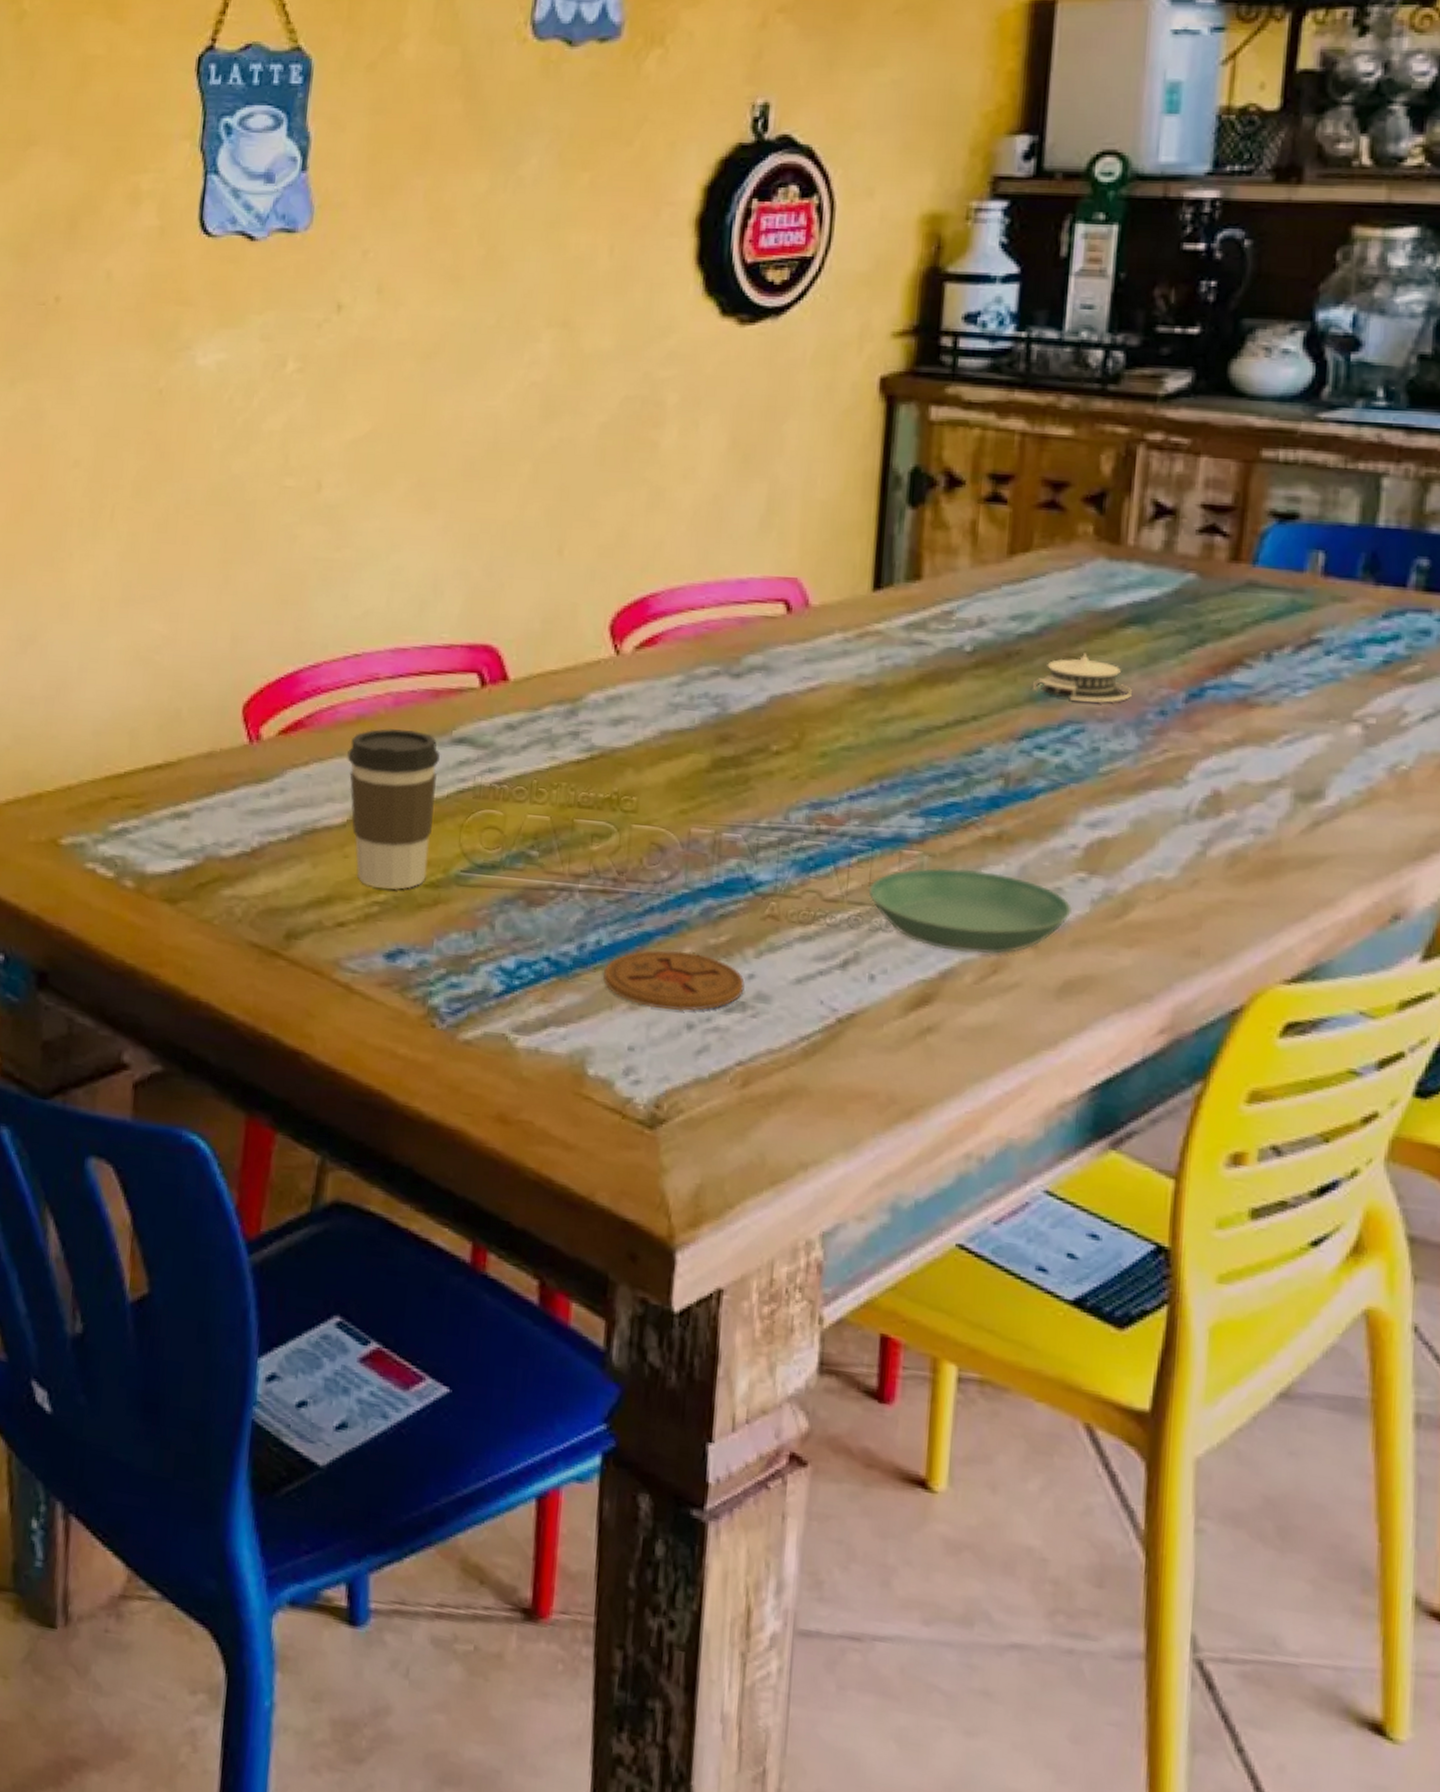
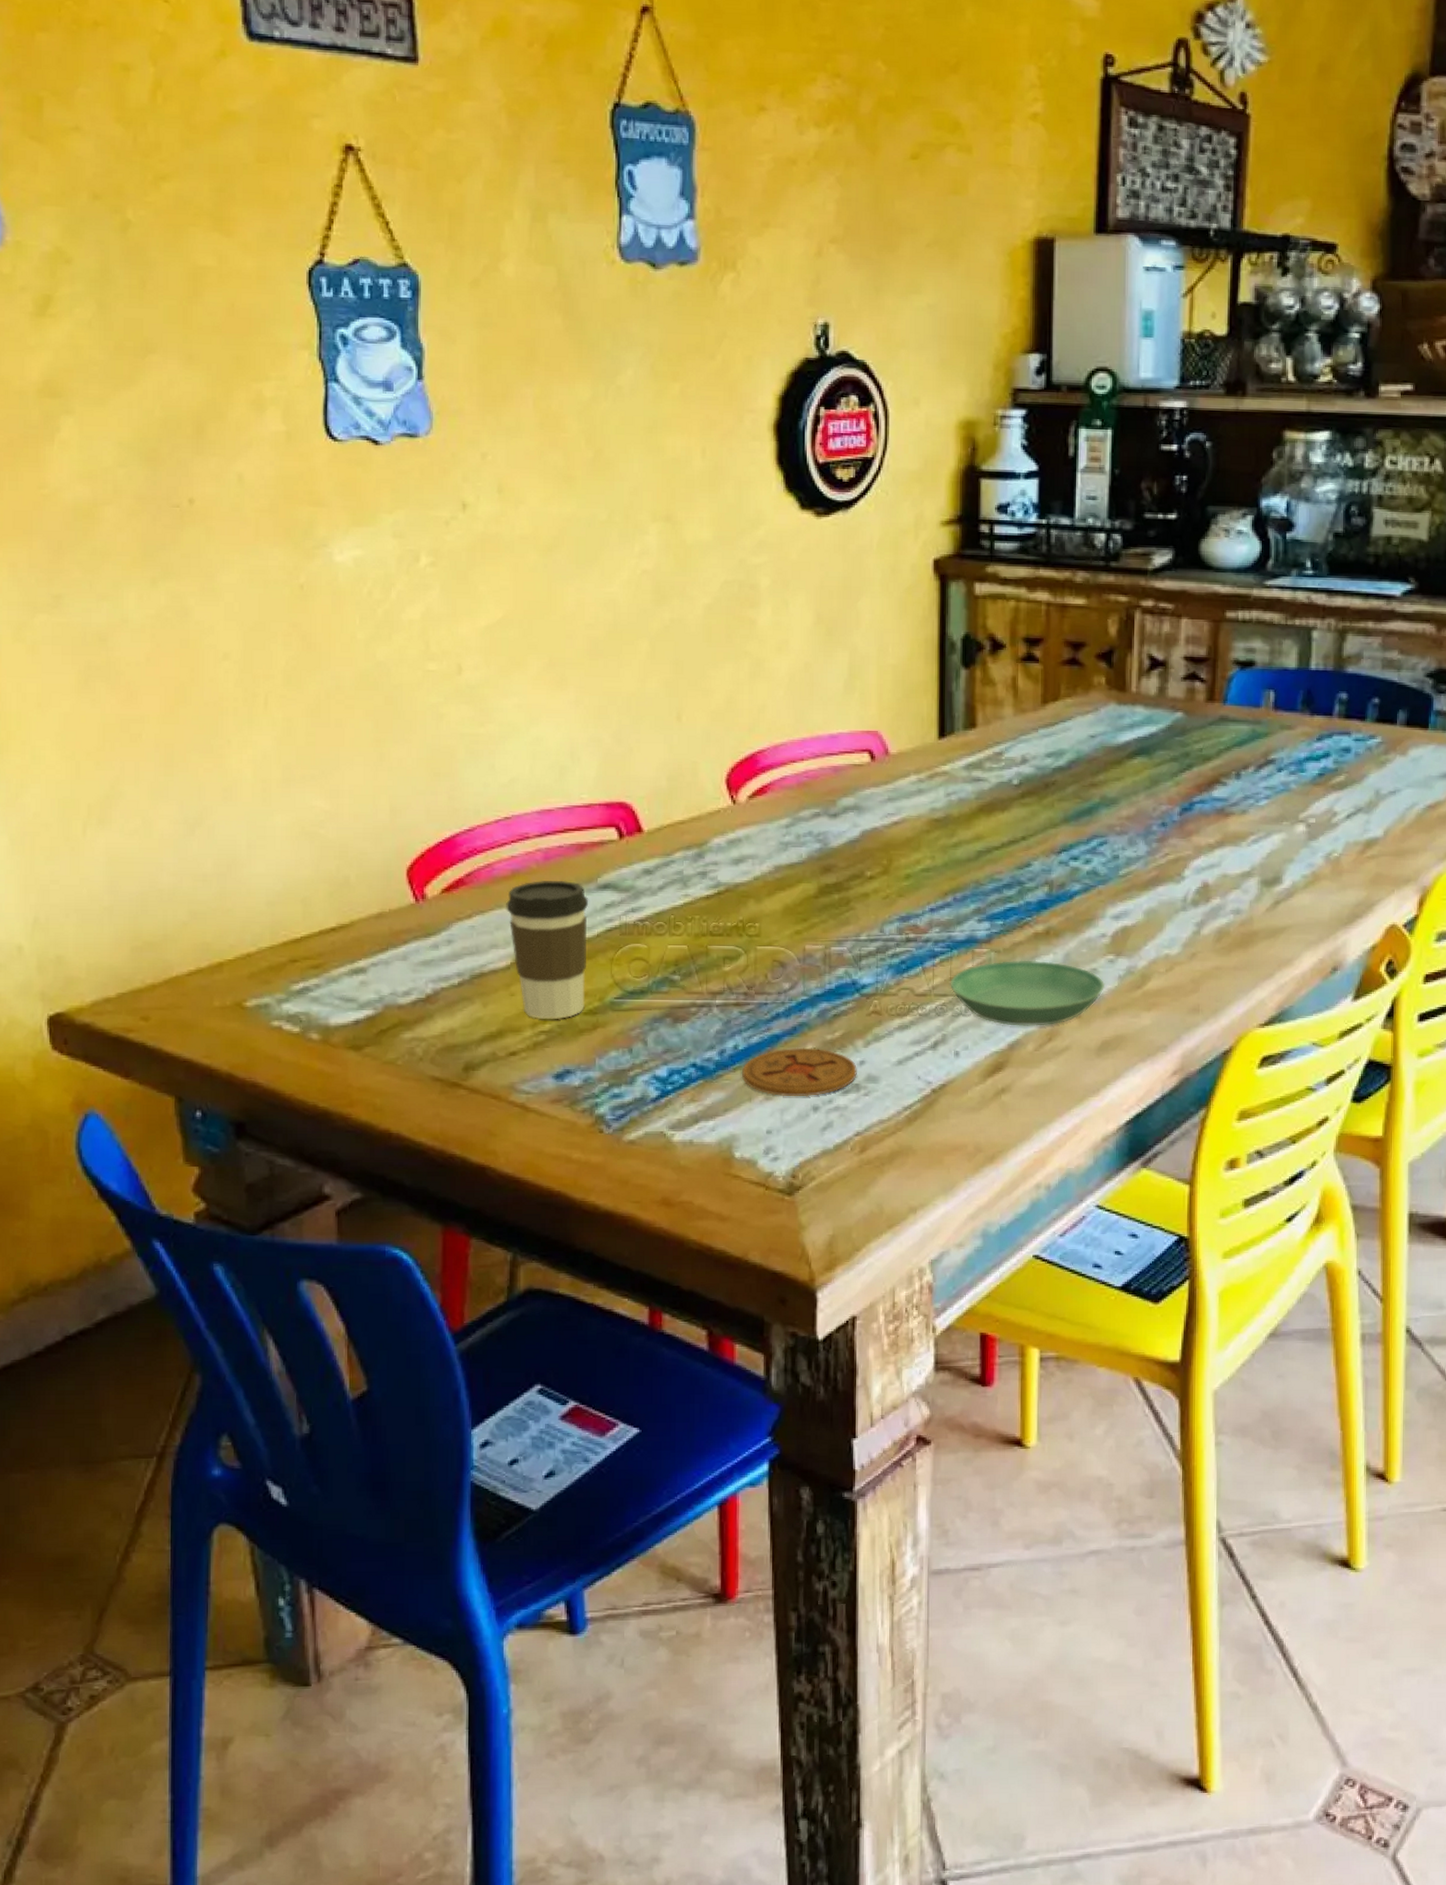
architectural model: present [1033,653,1132,703] -> none [1067,780,1140,819]

